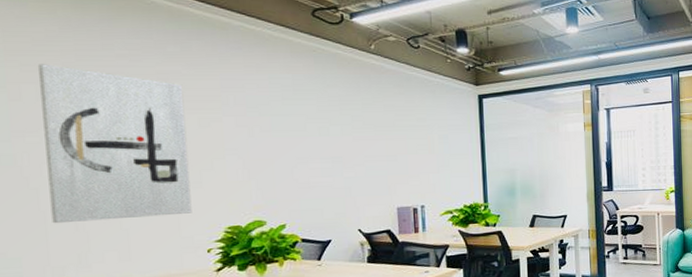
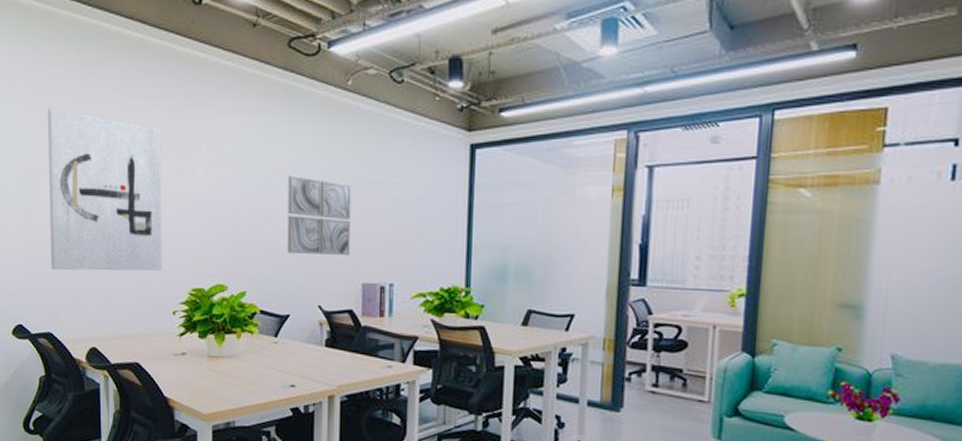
wall art: none [321,122,384,188] -> present [287,175,351,255]

